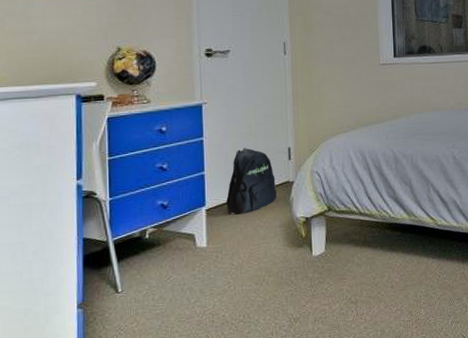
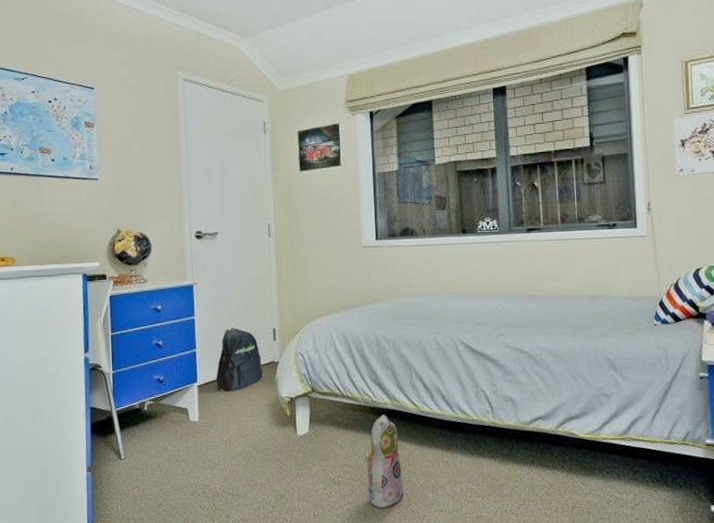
plush toy: none [382,230,422,325] -> present [364,414,405,509]

